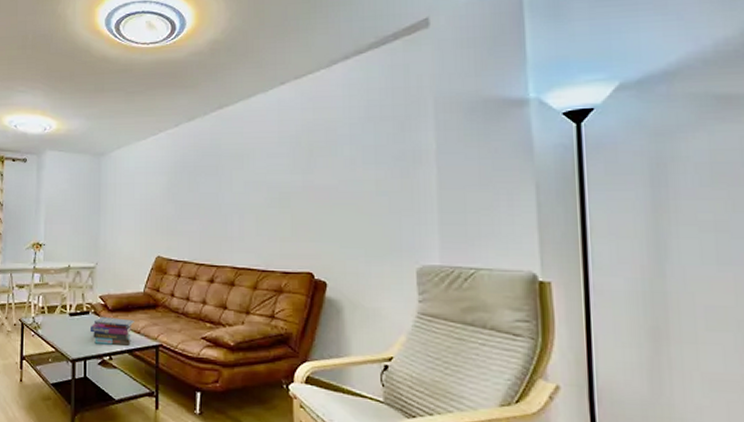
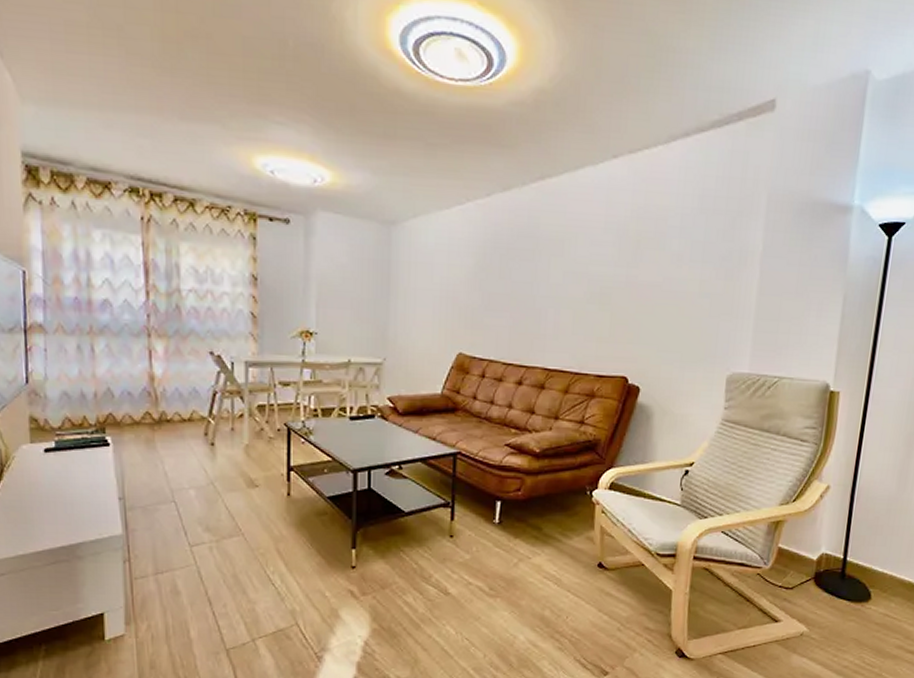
books: present [91,317,135,346] -> none [376,422,431,453]

